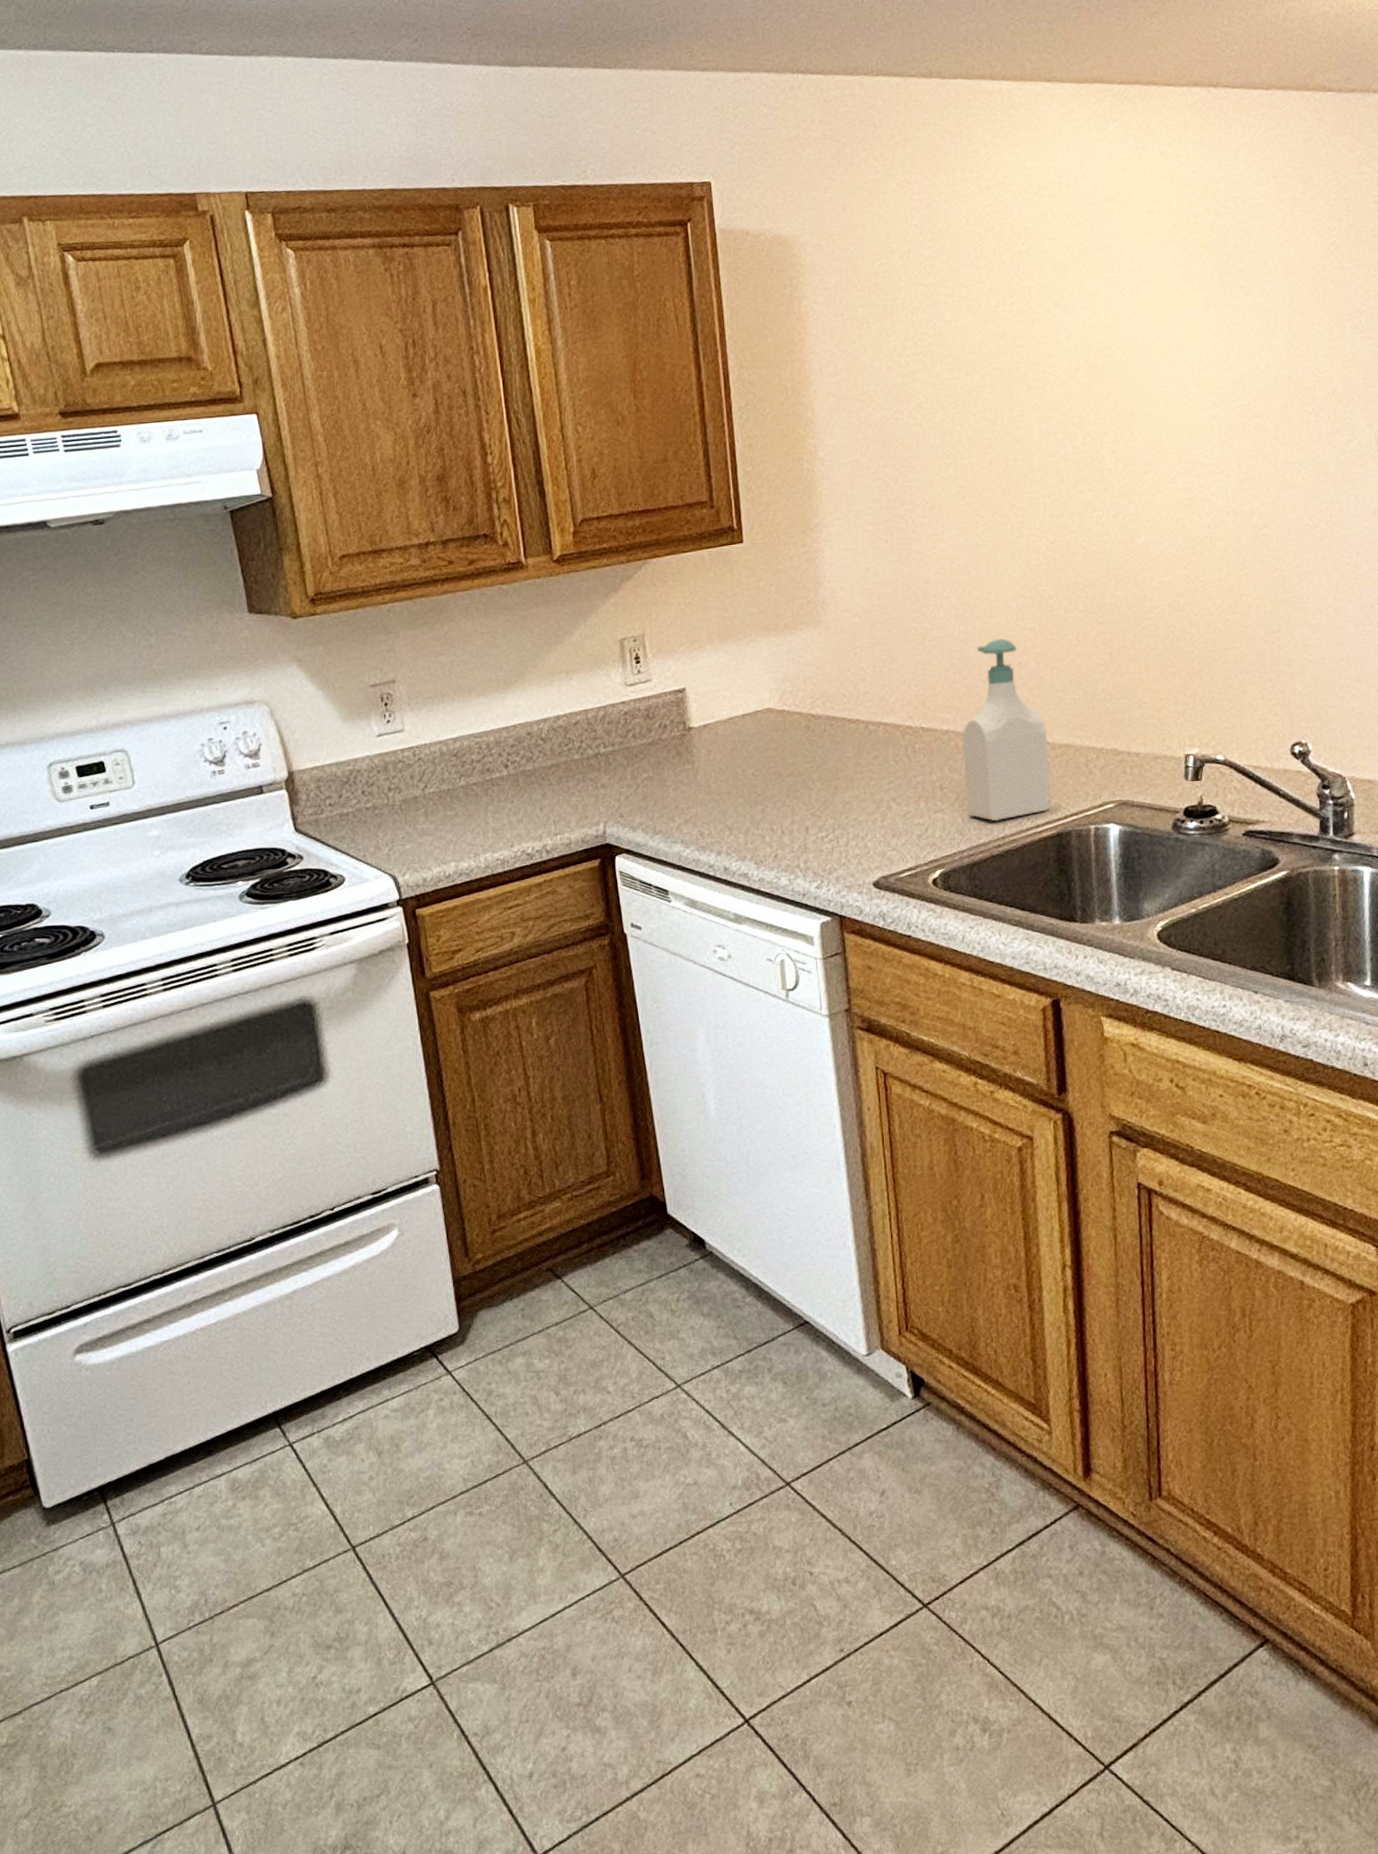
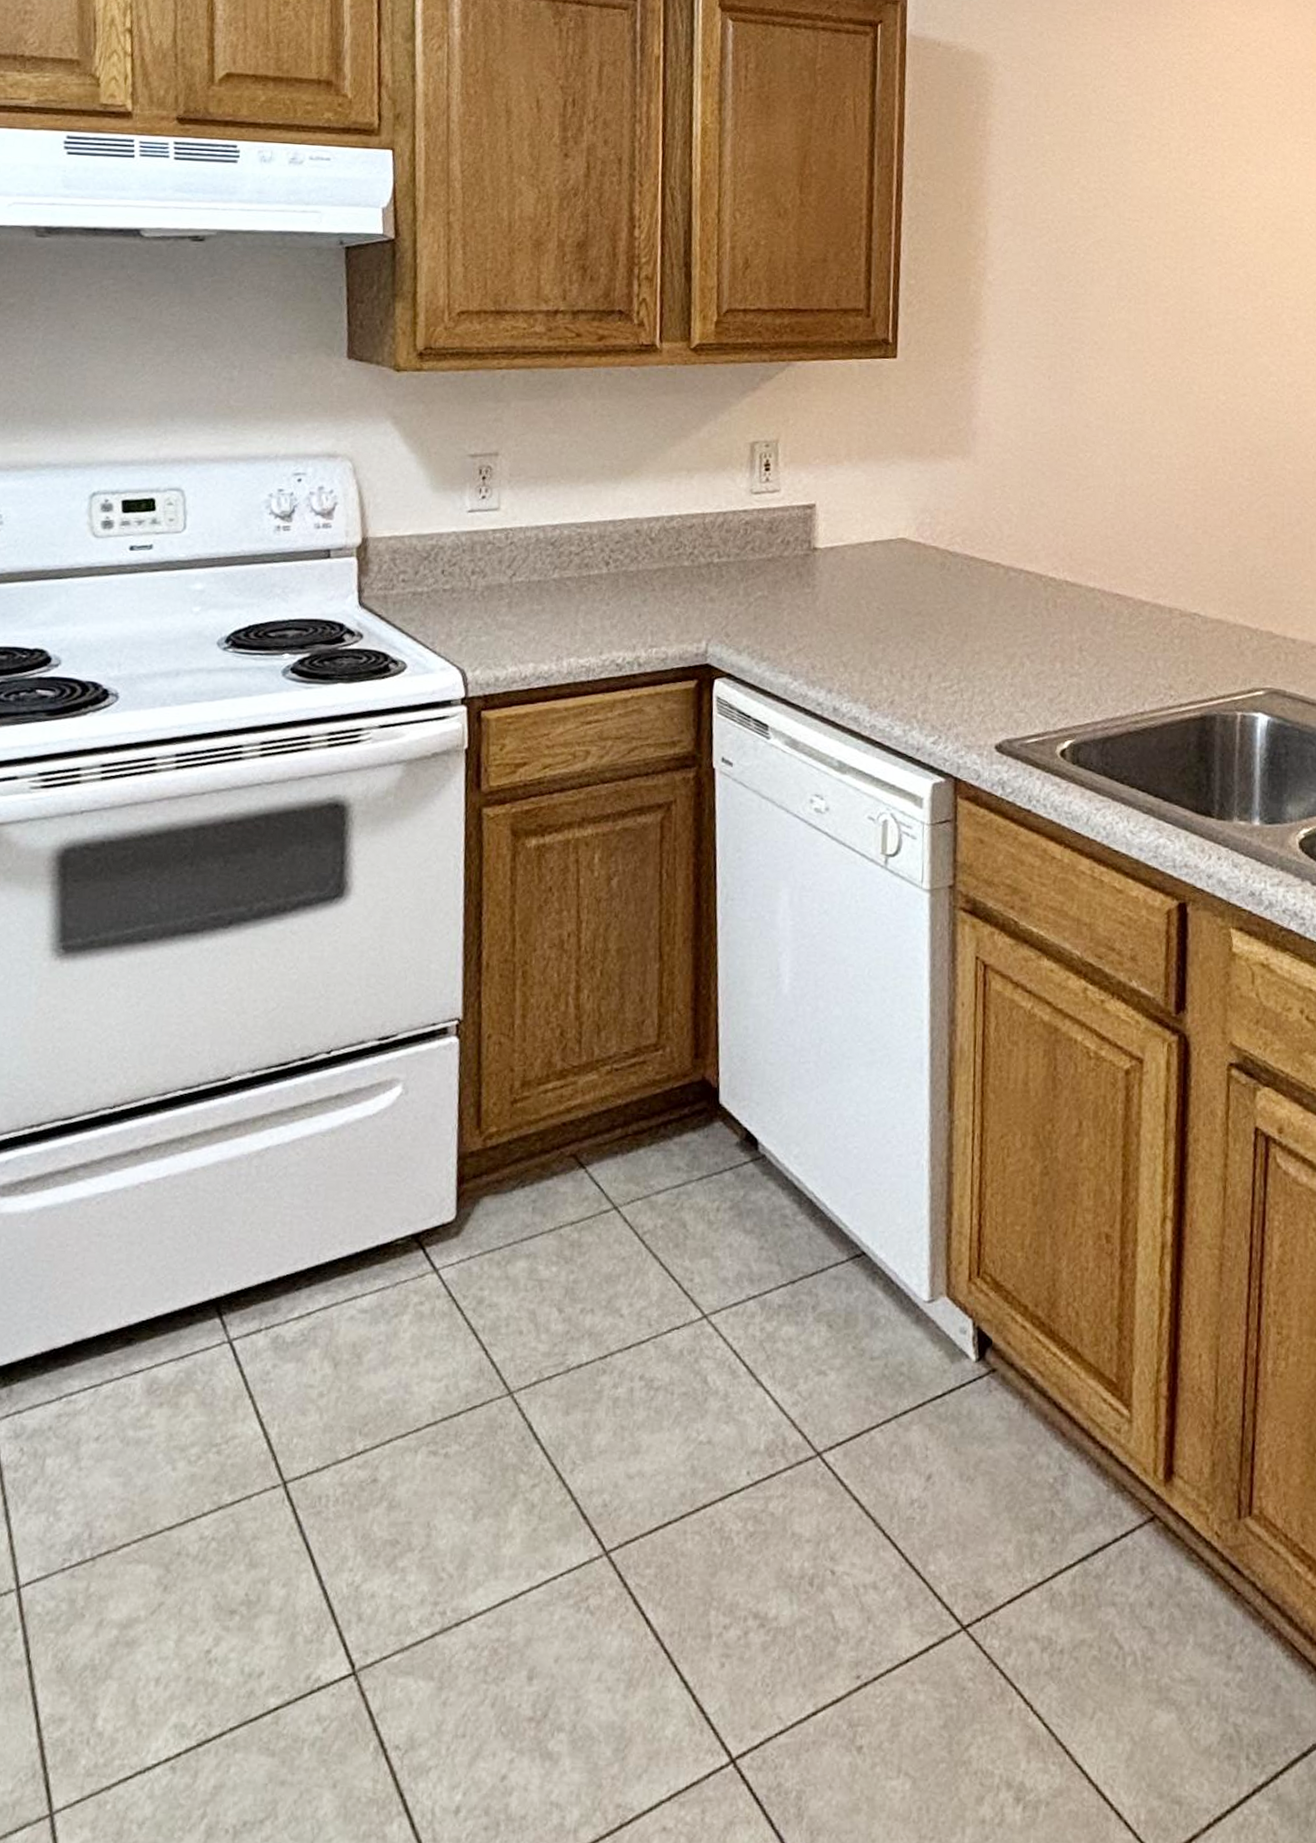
soap bottle: present [962,638,1052,822] -> none [1106,496,1200,695]

